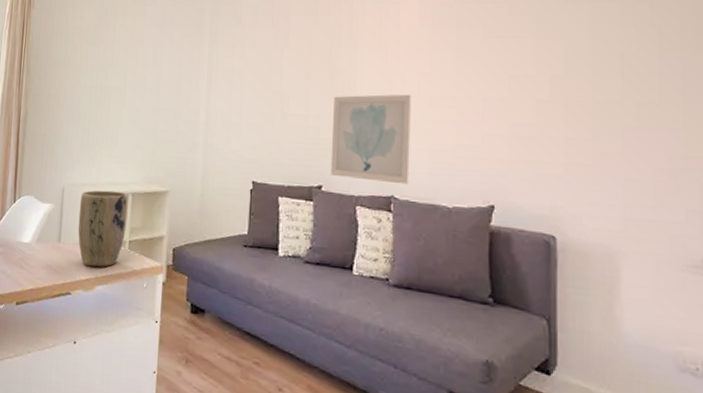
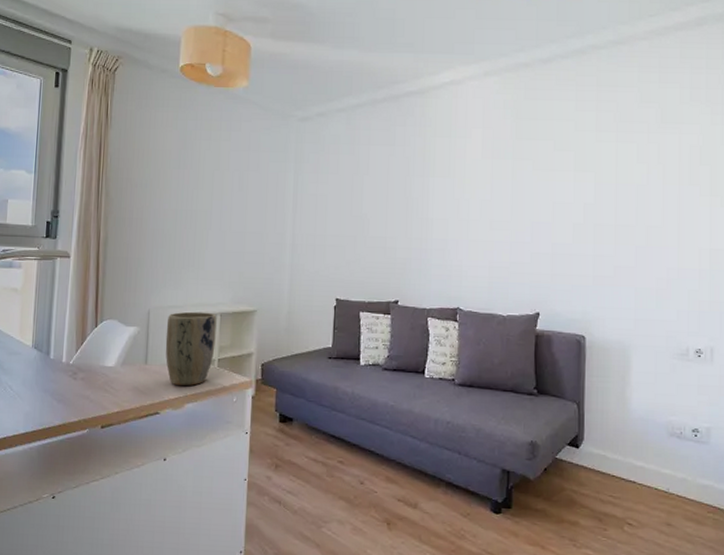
wall art: present [330,94,413,185] -> none [405,218,476,297]

